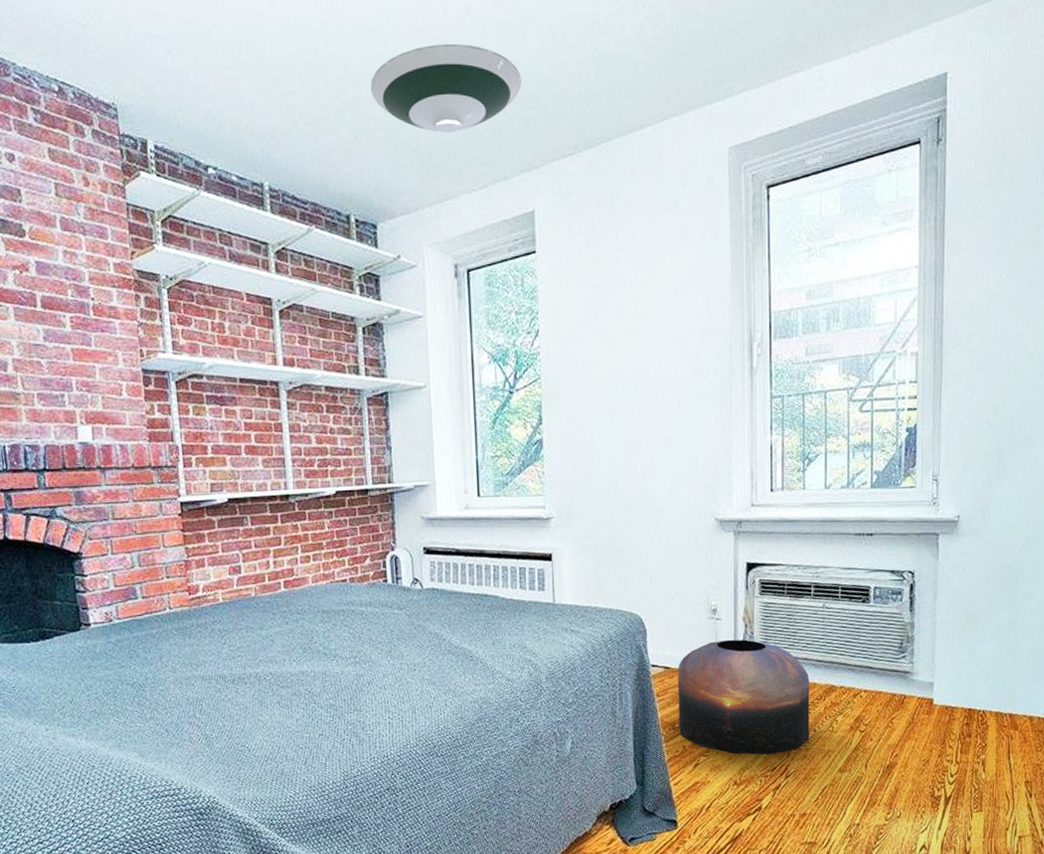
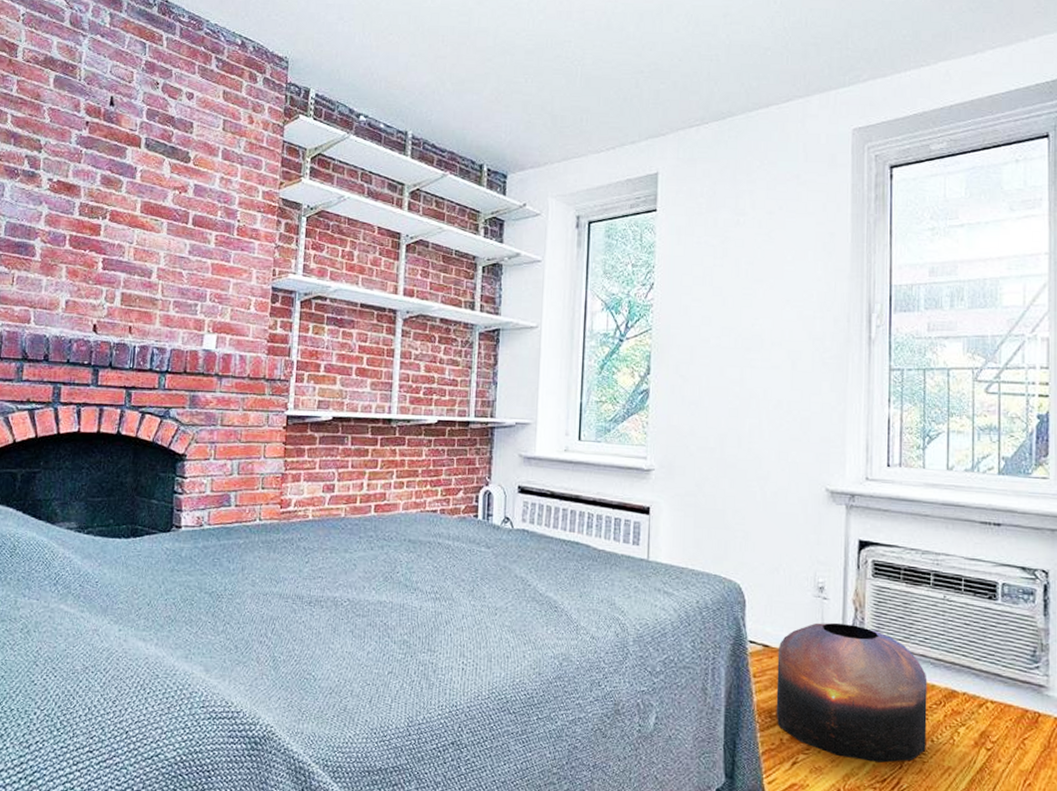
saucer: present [370,43,522,134] -> none [514,24,655,100]

